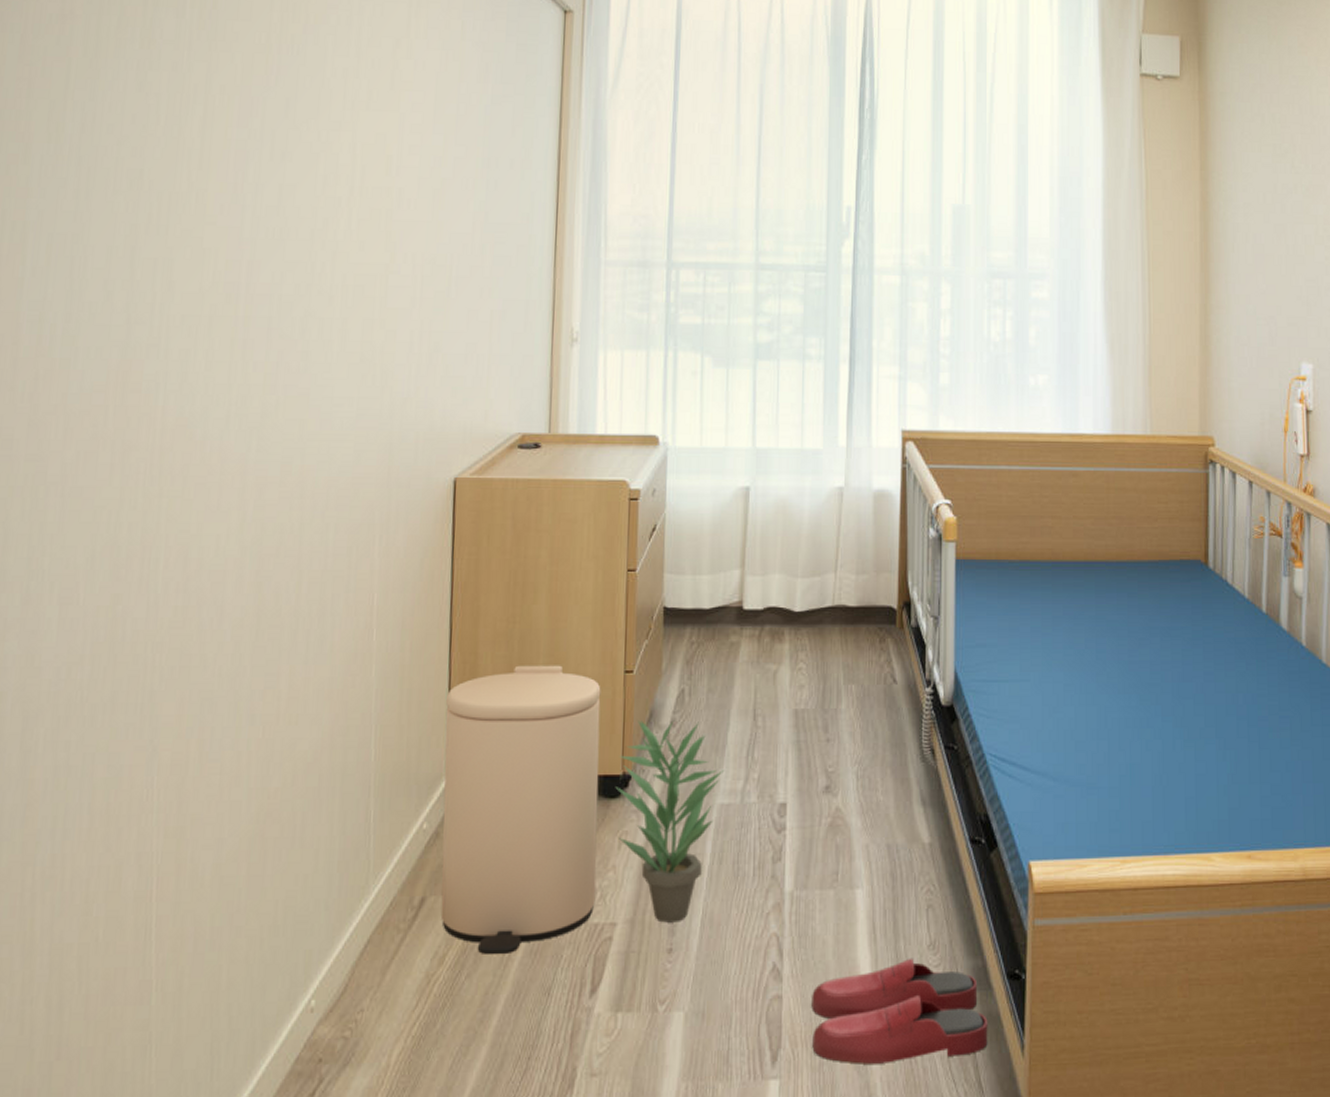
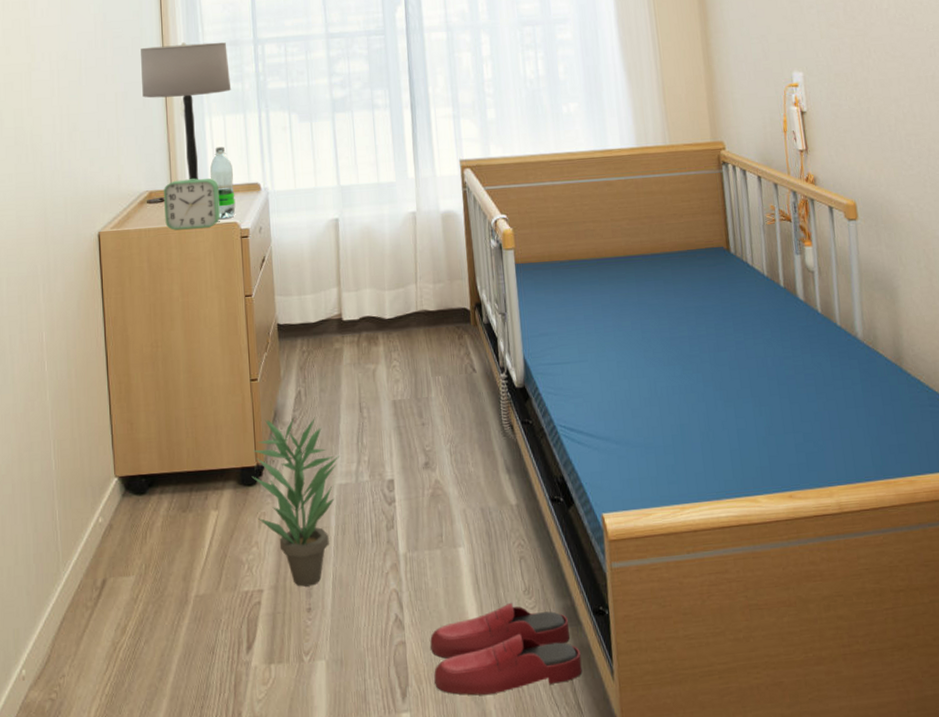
pedal bin: present [440,665,601,956] -> none [108,379,244,624]
table lamp: none [524,257,635,425] -> present [141,42,232,180]
alarm clock: none [538,423,608,486] -> present [164,178,221,231]
bottle: none [598,388,627,475] -> present [209,146,236,219]

